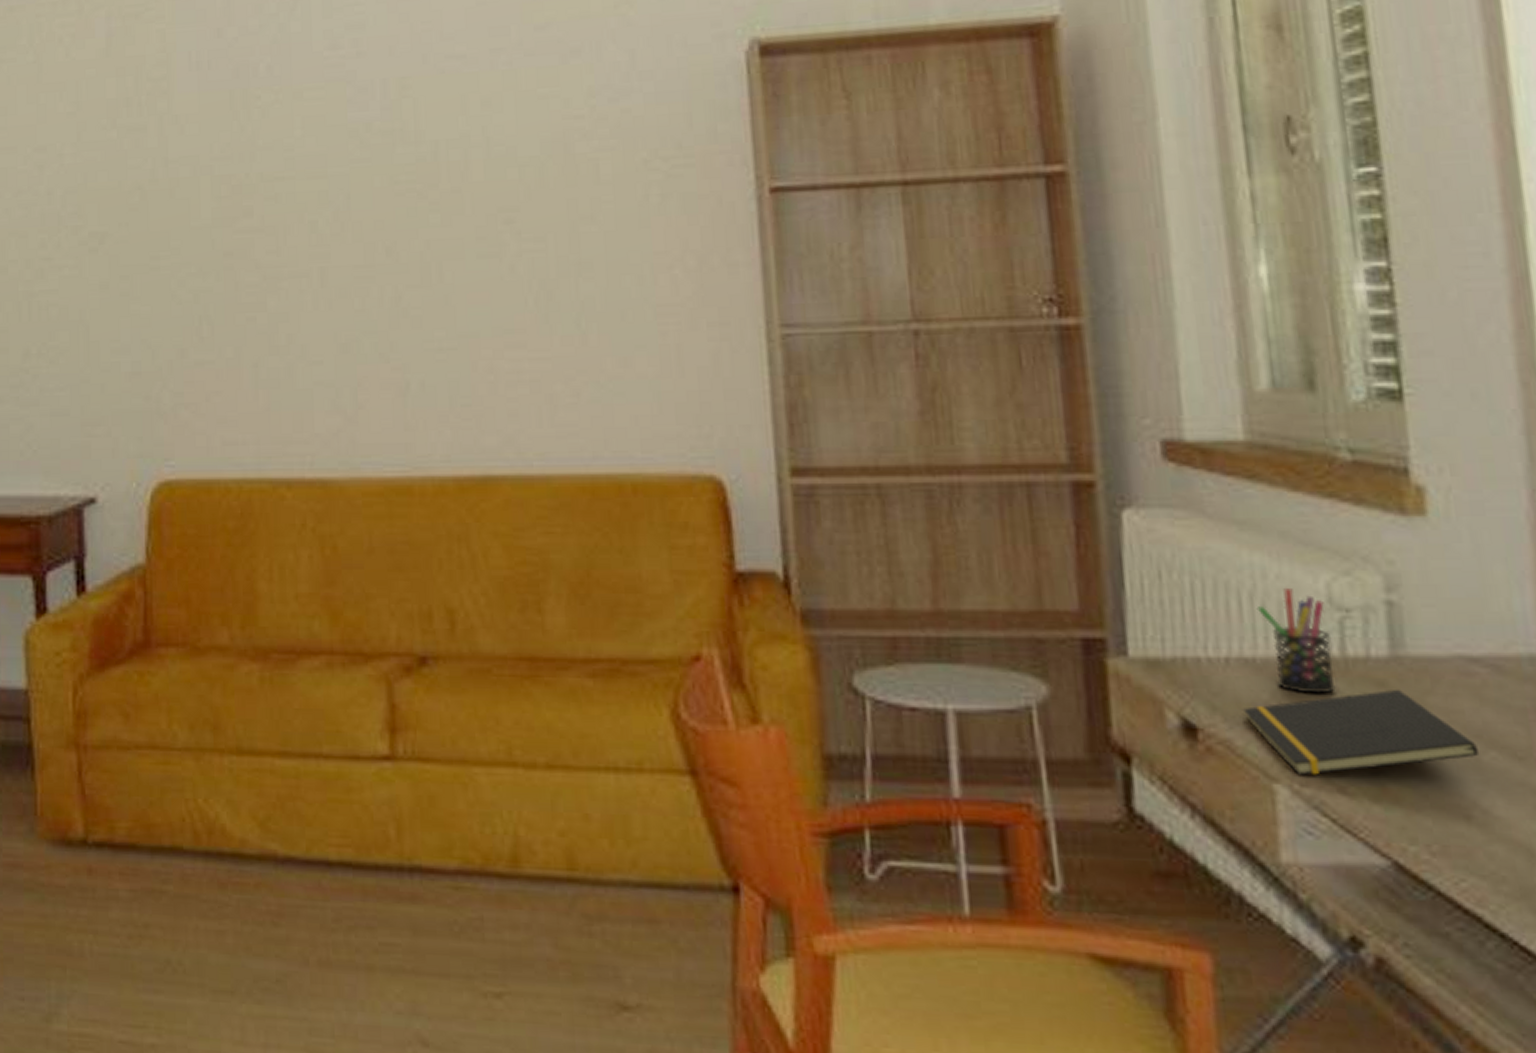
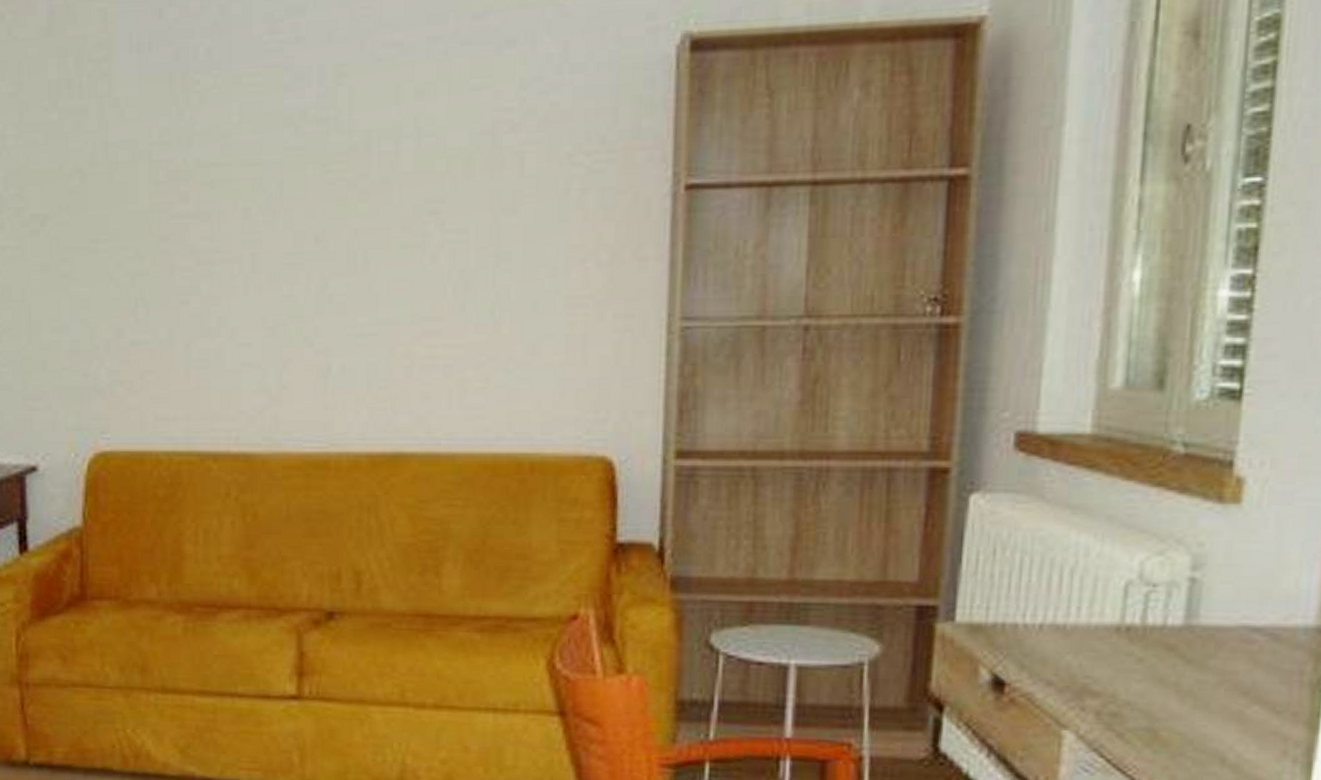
notepad: present [1243,689,1480,775] -> none [1048,653,1245,723]
pen holder: present [1256,587,1336,694] -> none [1075,564,1135,656]

